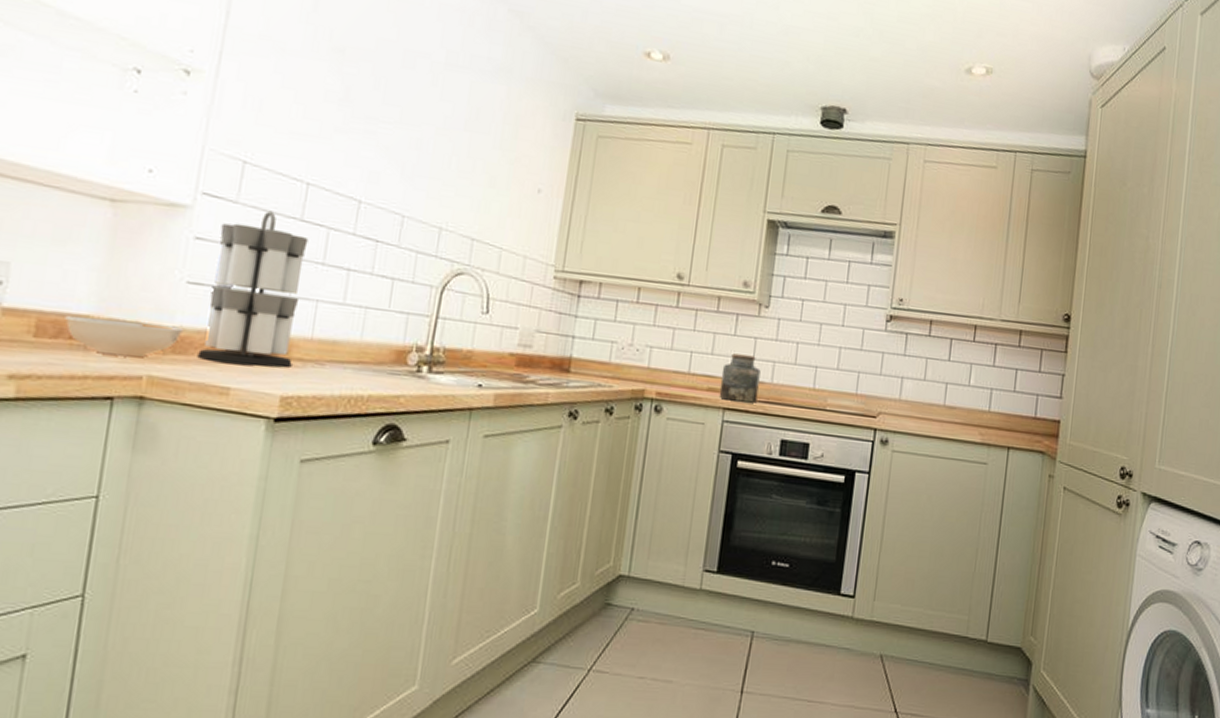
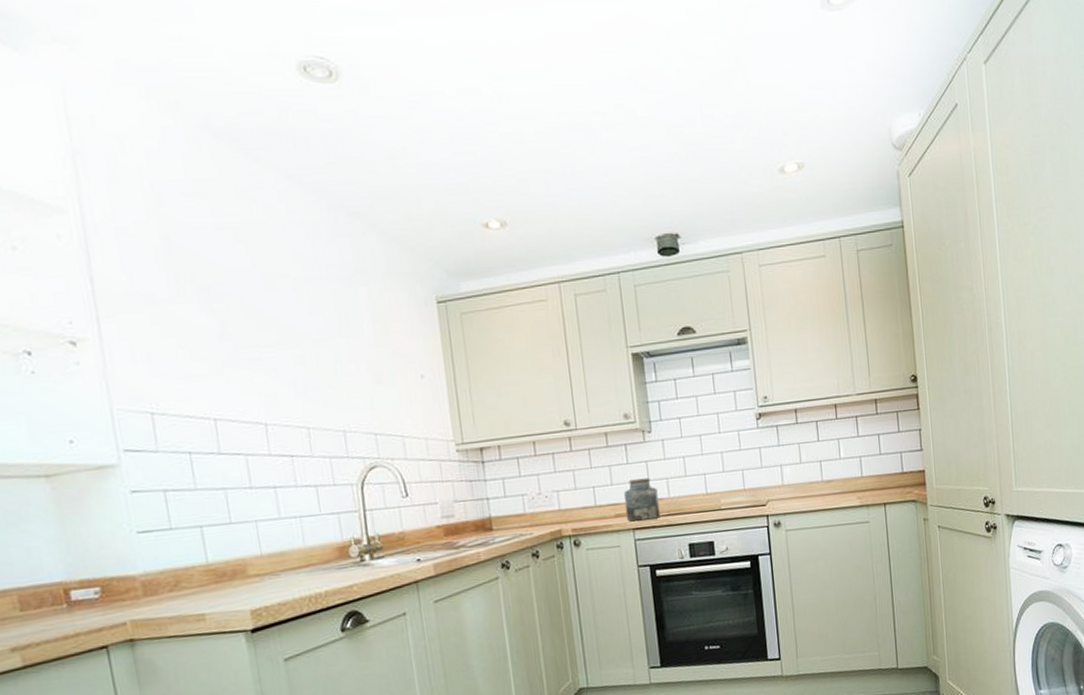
bowl: present [64,316,184,358] -> none [41,572,149,612]
spice rack: present [197,210,309,368] -> none [150,451,252,596]

